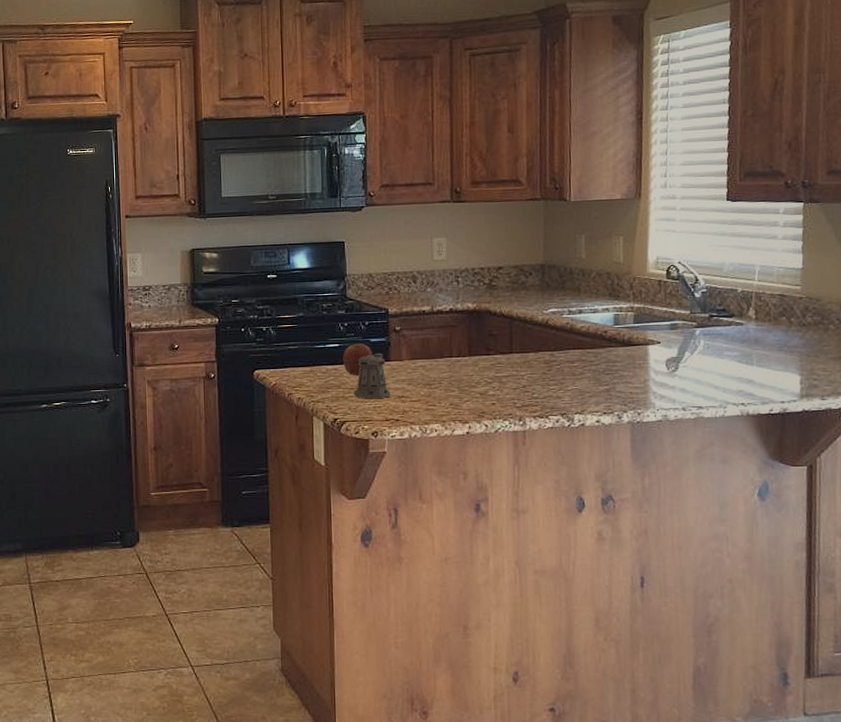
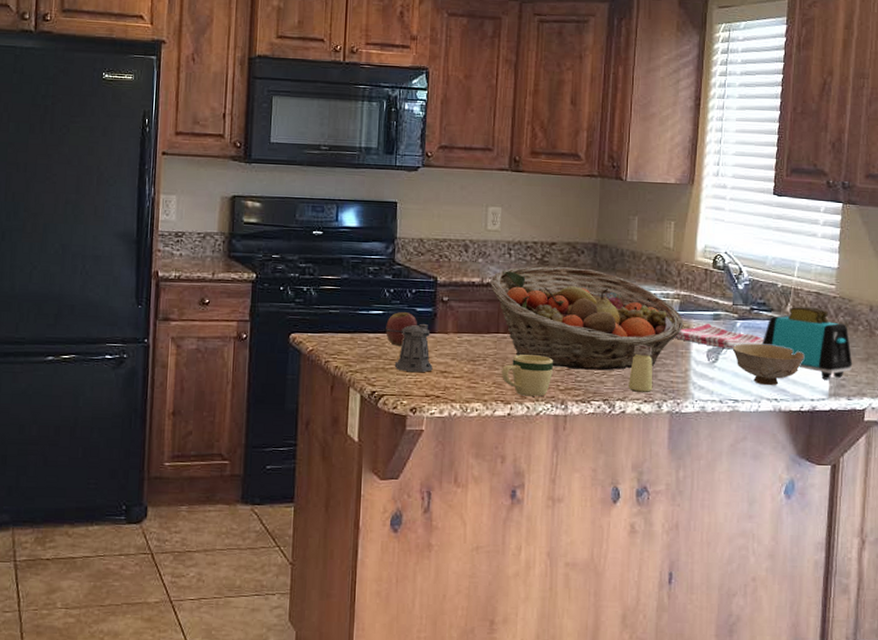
fruit basket: none [440,289,640,387] -> present [490,266,684,371]
mug: none [458,375,509,415] -> present [502,354,553,397]
saltshaker: none [586,359,612,405] -> present [628,344,653,392]
dish towel: none [630,333,726,357] -> present [674,323,764,349]
bowl: none [692,349,772,391] -> present [732,343,805,386]
toaster: none [724,309,825,381] -> present [762,306,853,380]

